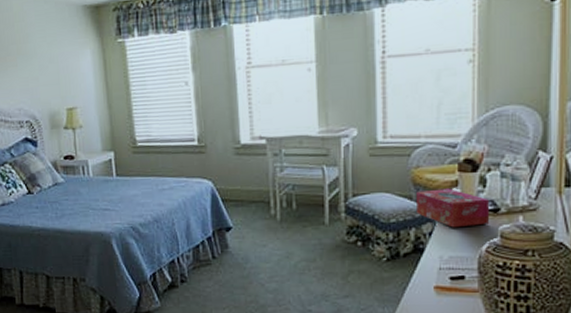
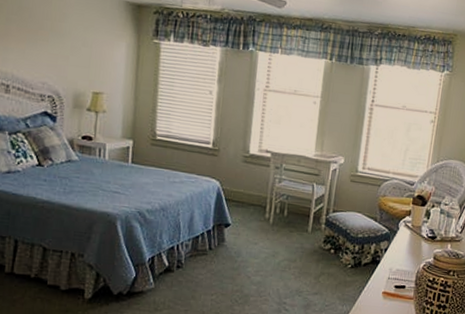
tissue box: present [417,188,490,228] -> none [378,215,431,248]

